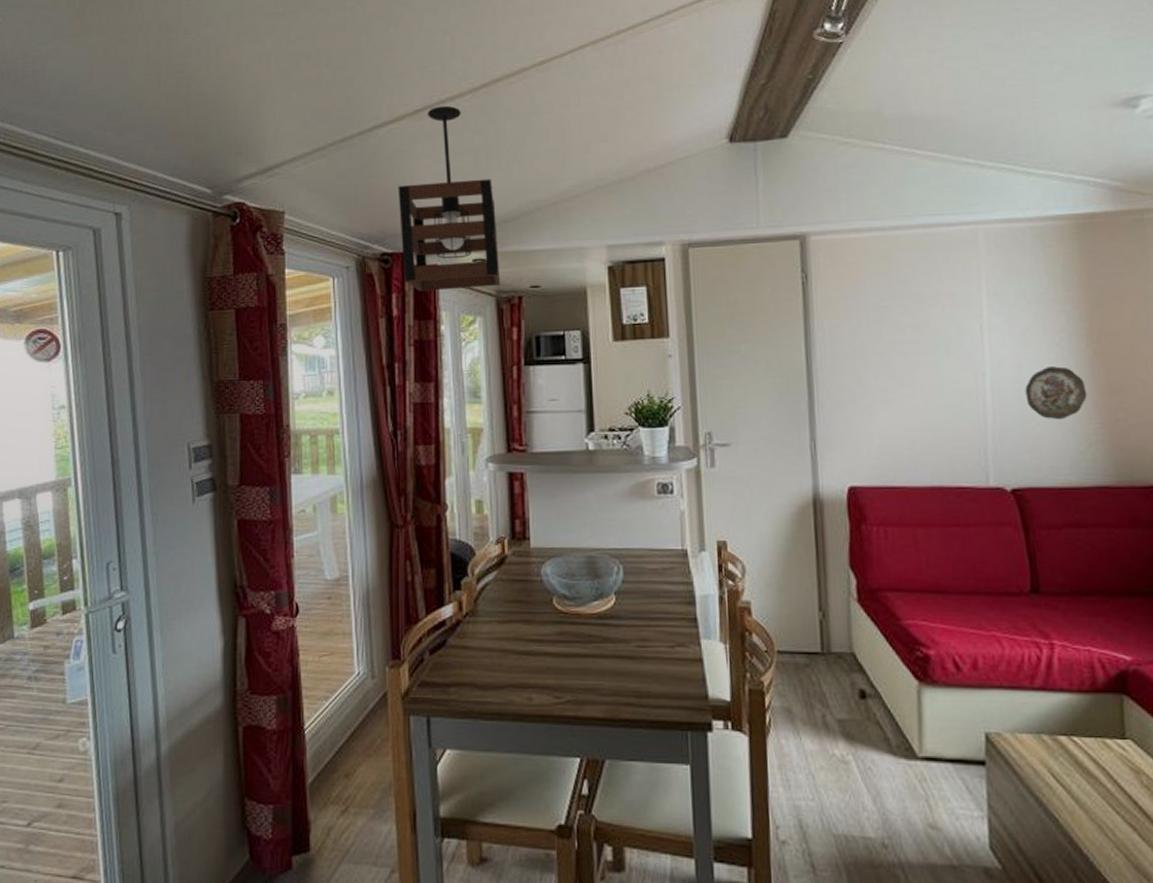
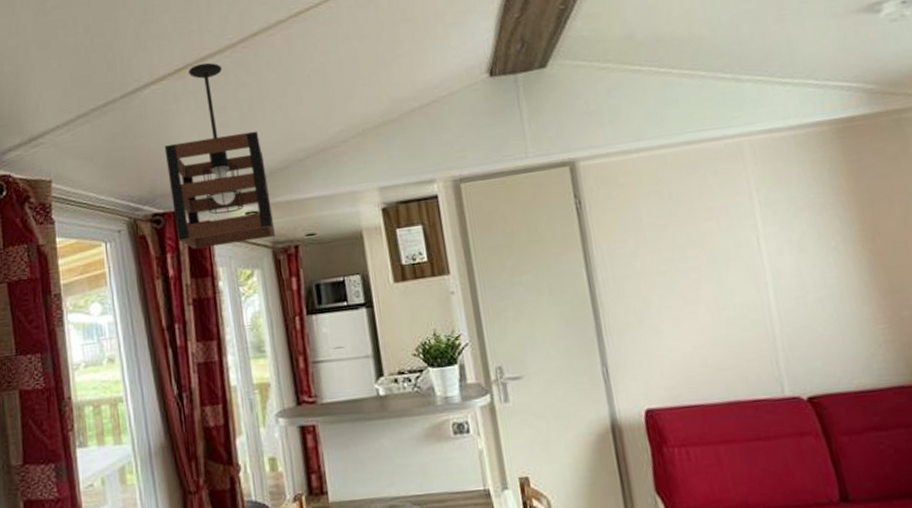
decorative plate: present [1025,366,1087,420] -> none [807,270,870,324]

